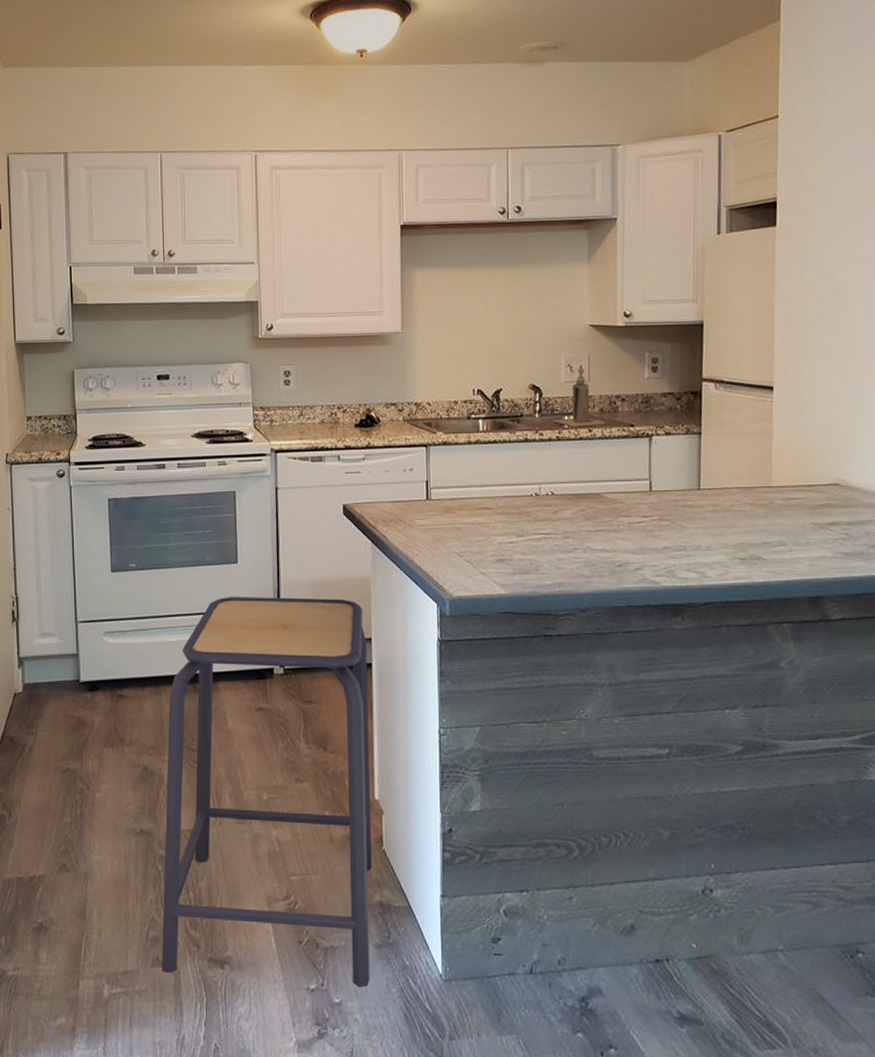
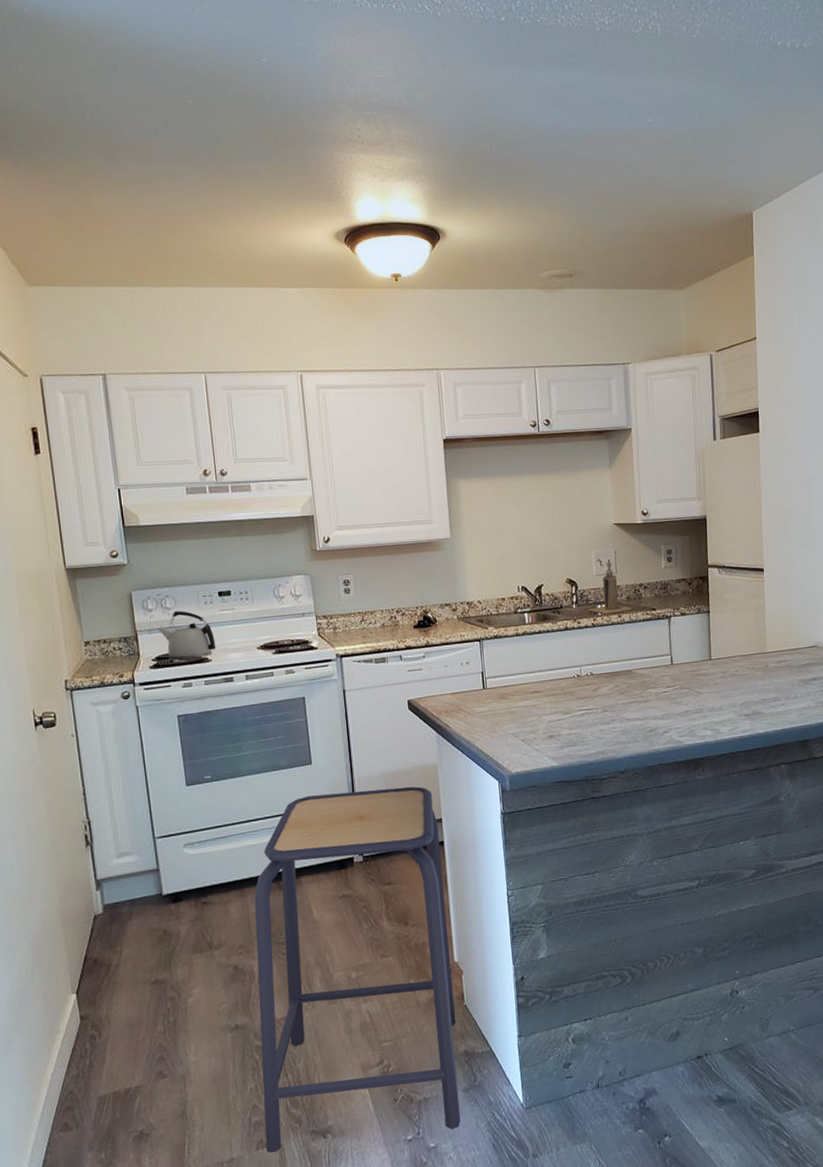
kettle: none [95,392,151,444] -> present [157,611,216,662]

